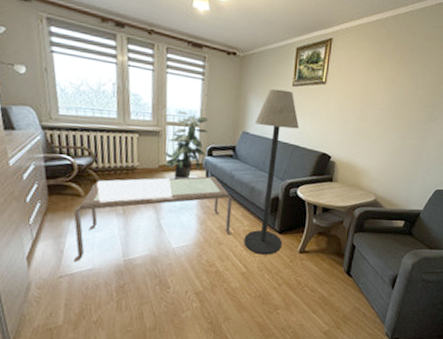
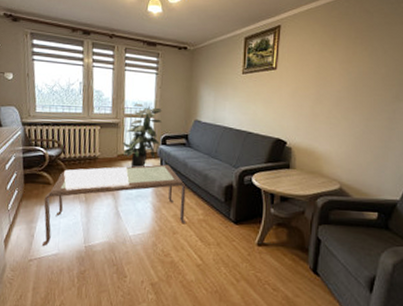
floor lamp: present [244,88,300,255] -> none [198,77,251,247]

